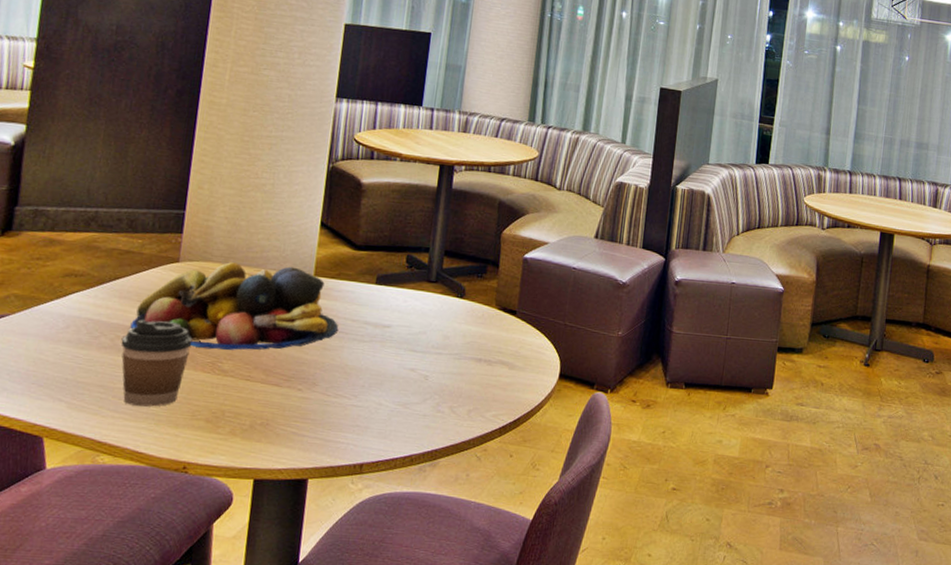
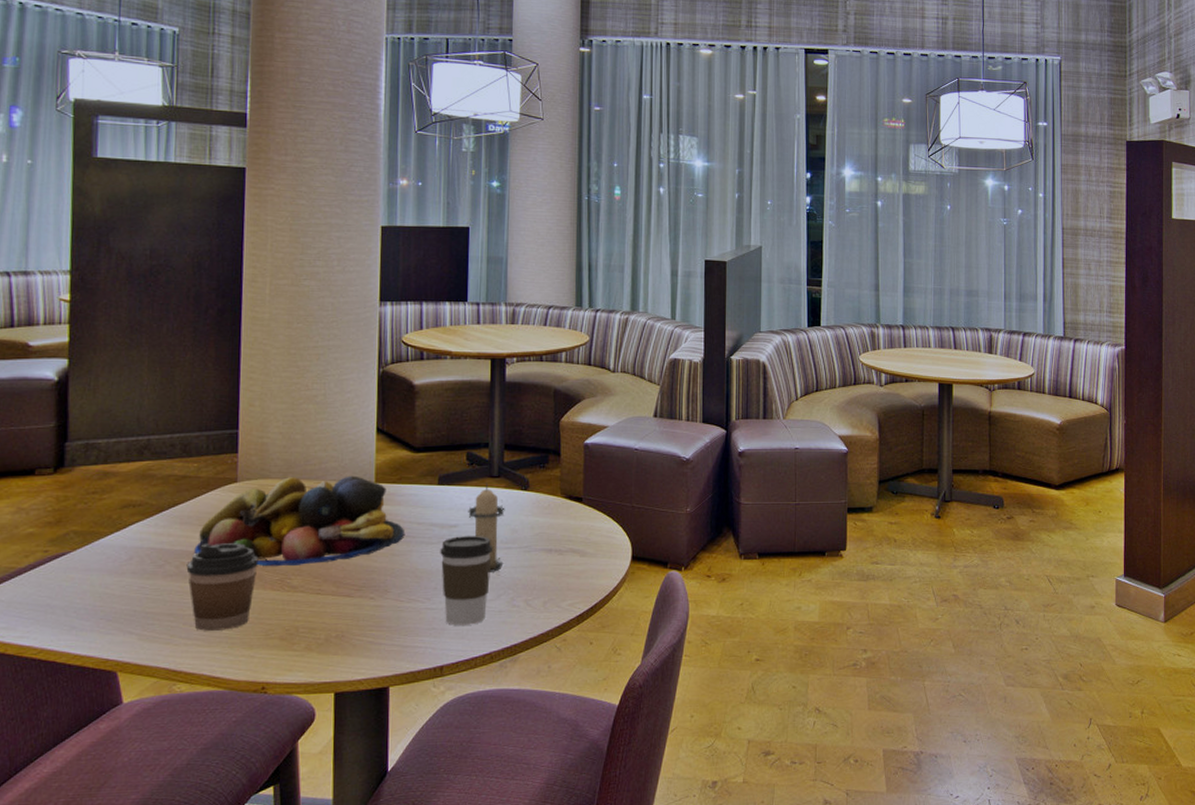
coffee cup: none [369,337,424,426] -> present [440,536,494,626]
candle: none [402,287,440,376] -> present [468,483,505,572]

